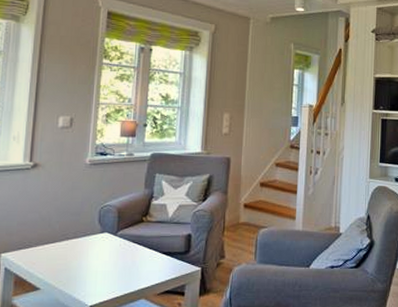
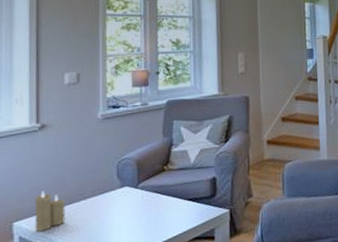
candle: none [19,227,49,265] -> present [34,191,65,232]

